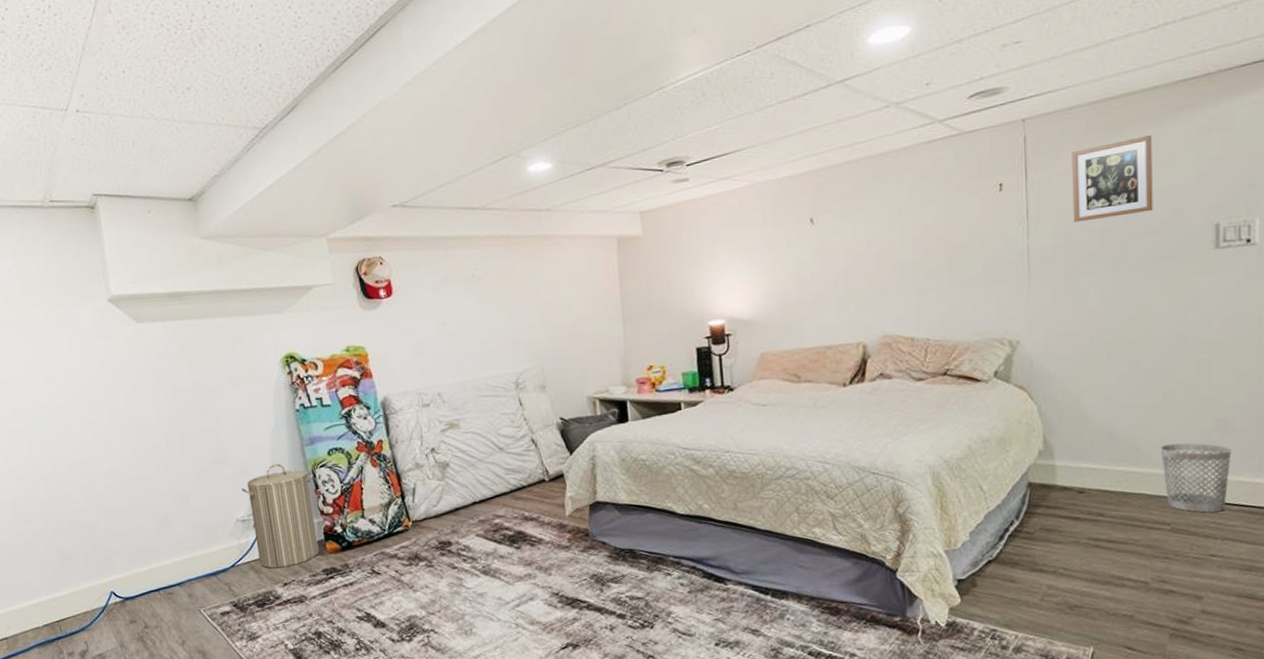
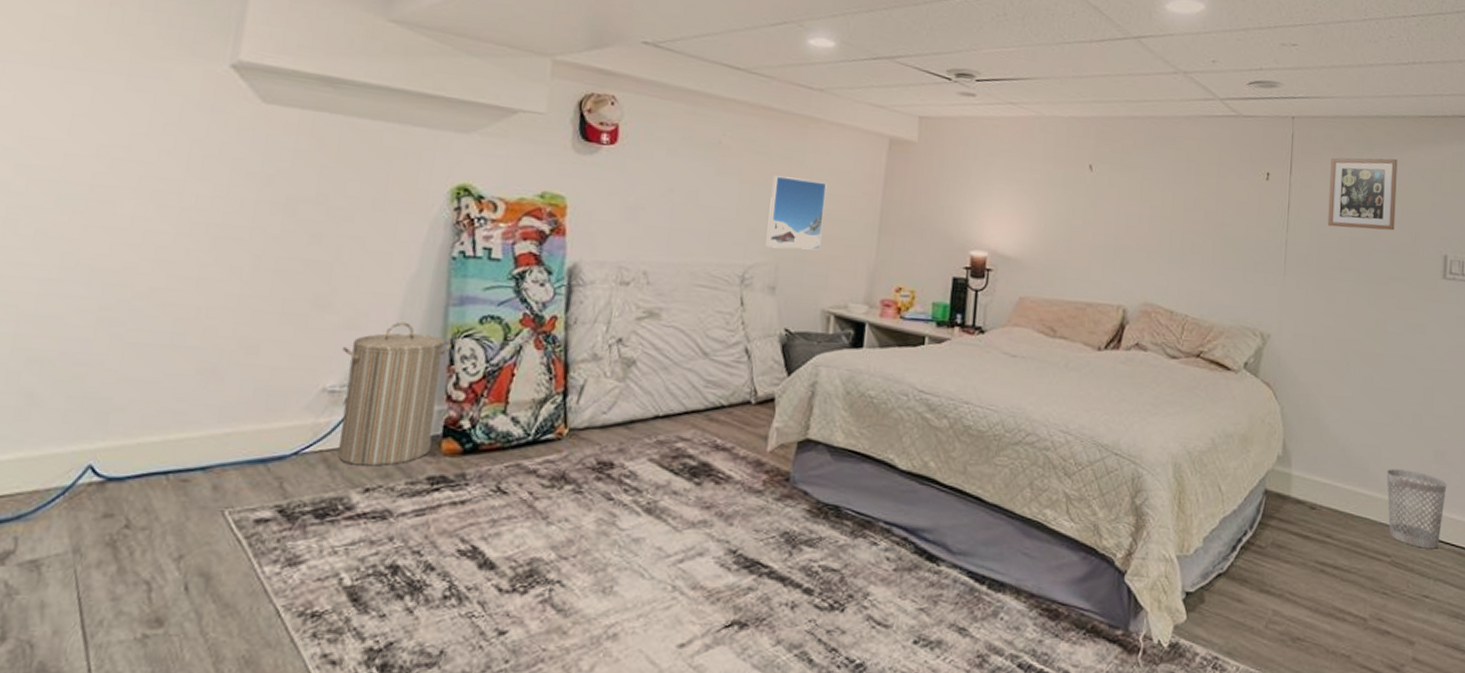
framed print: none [523,289,575,354] -> present [765,175,827,250]

